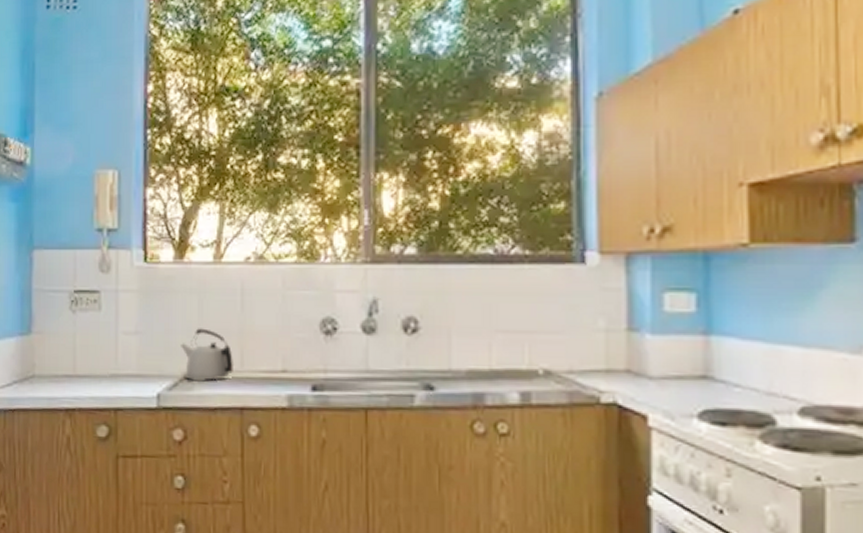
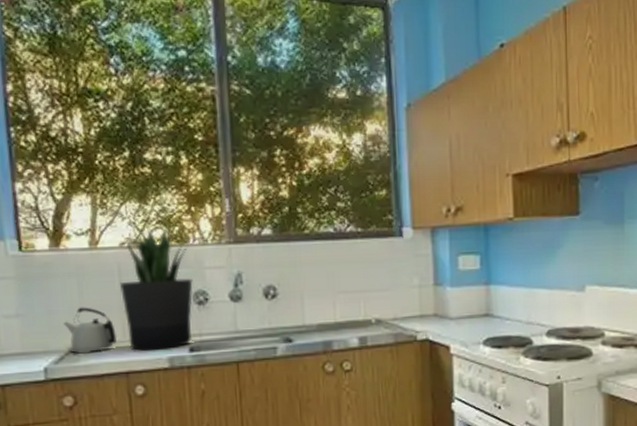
planter: none [242,233,321,385] -> present [120,221,193,351]

